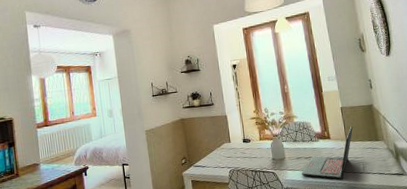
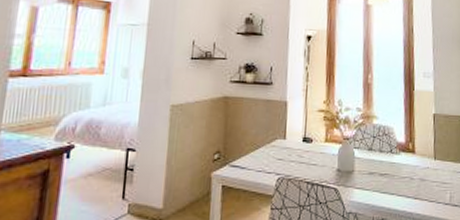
laptop: present [301,126,353,180] -> none [371,140,445,209]

